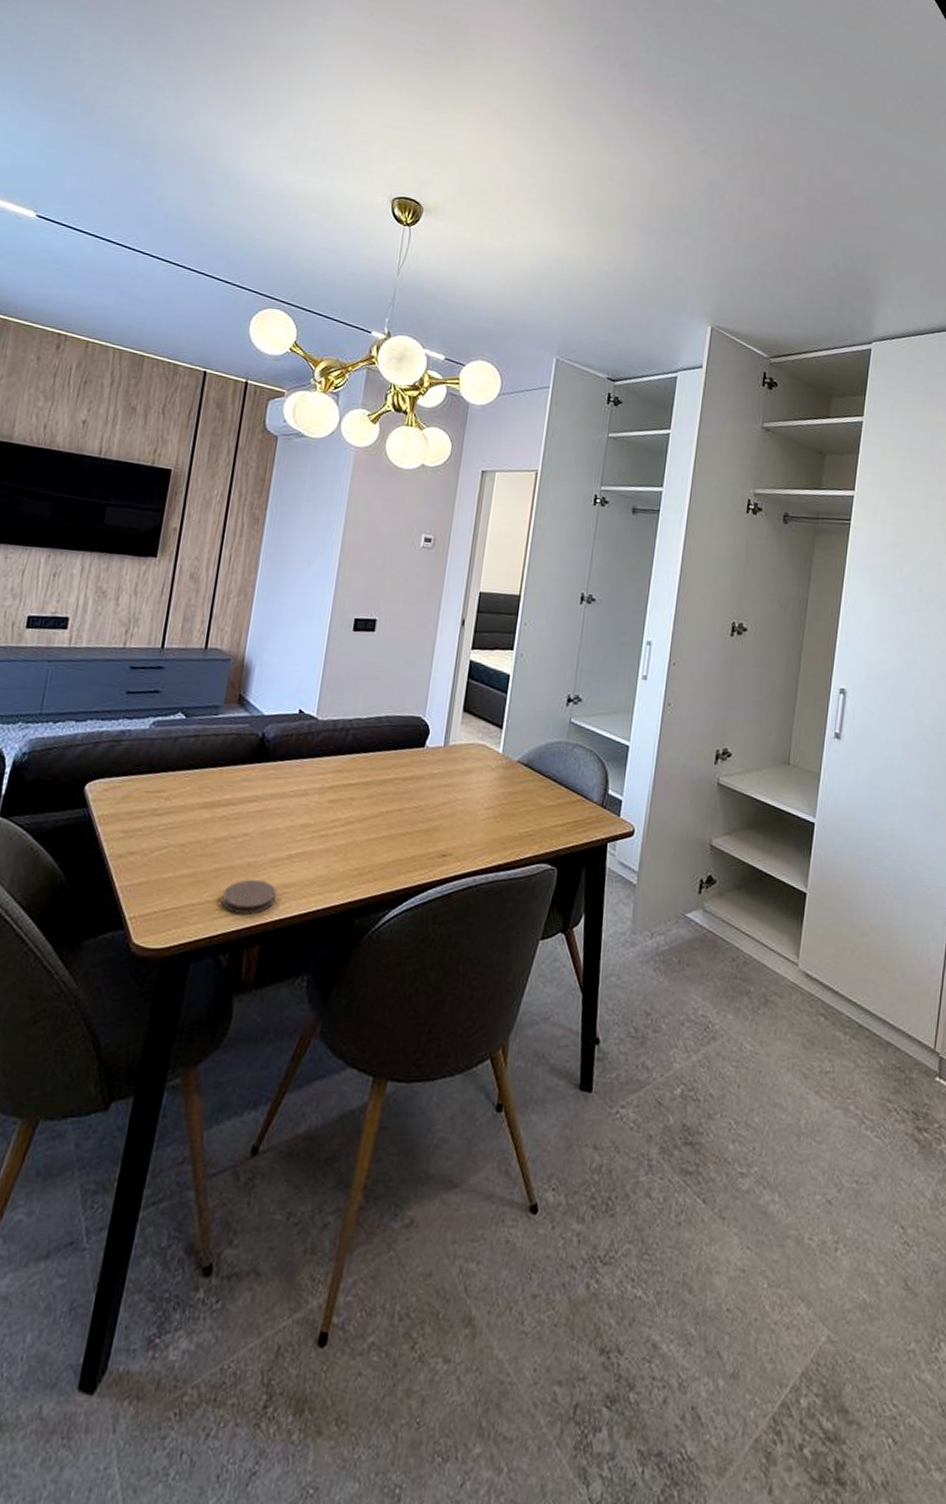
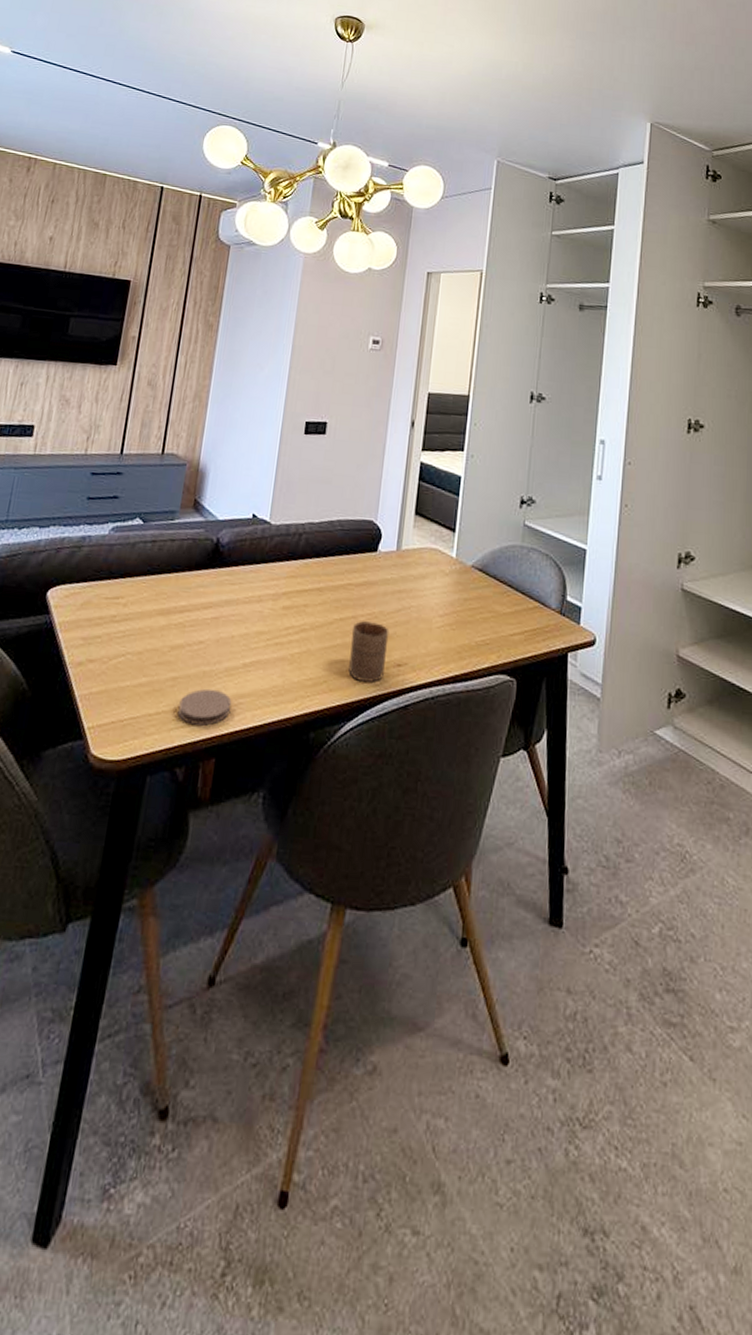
cup: none [394,813,435,872] -> present [348,620,390,682]

